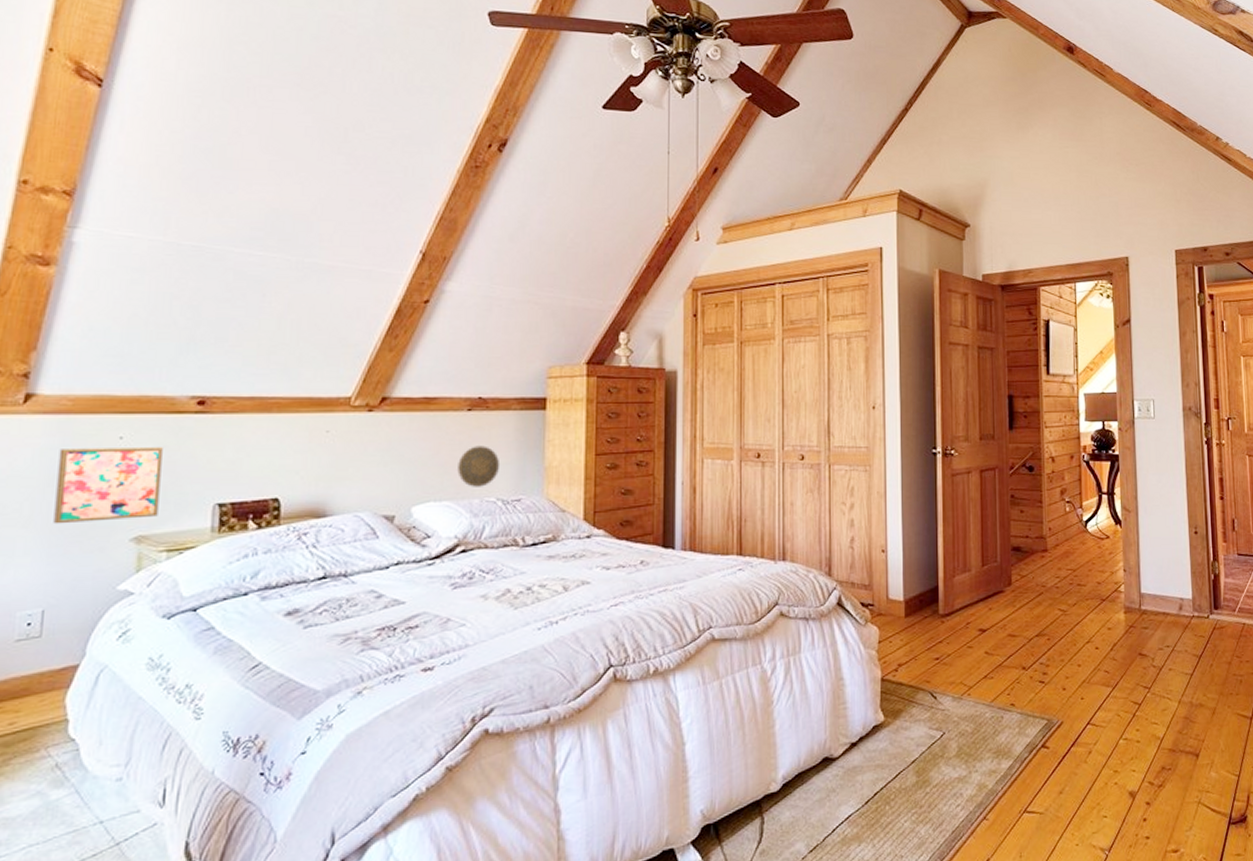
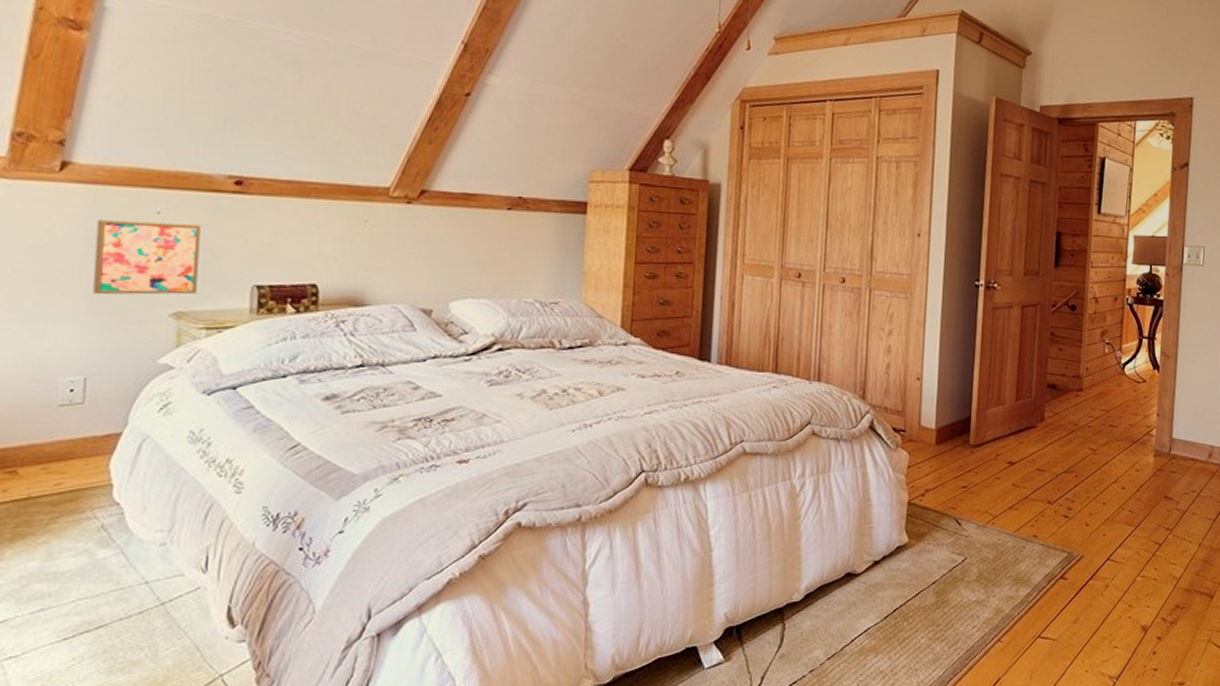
decorative plate: present [457,446,501,487] -> none [496,245,539,287]

